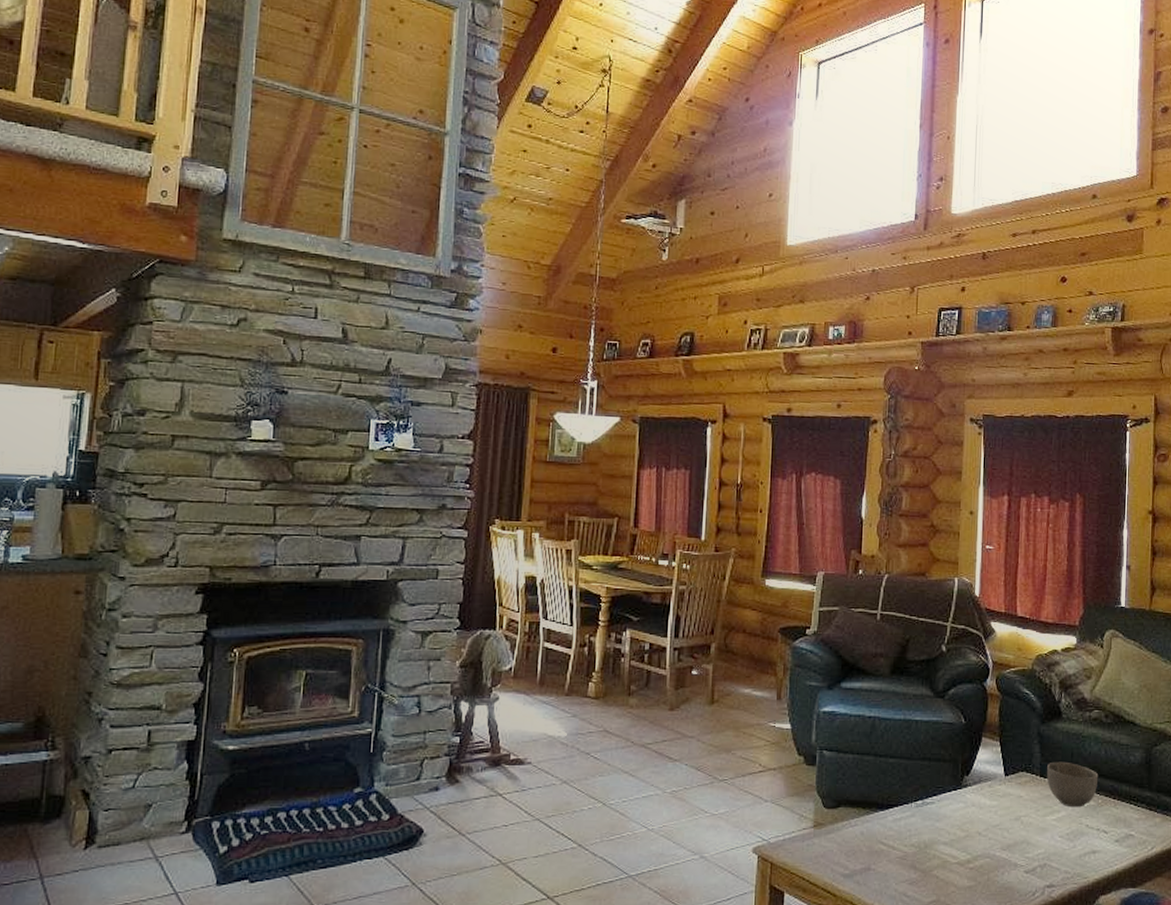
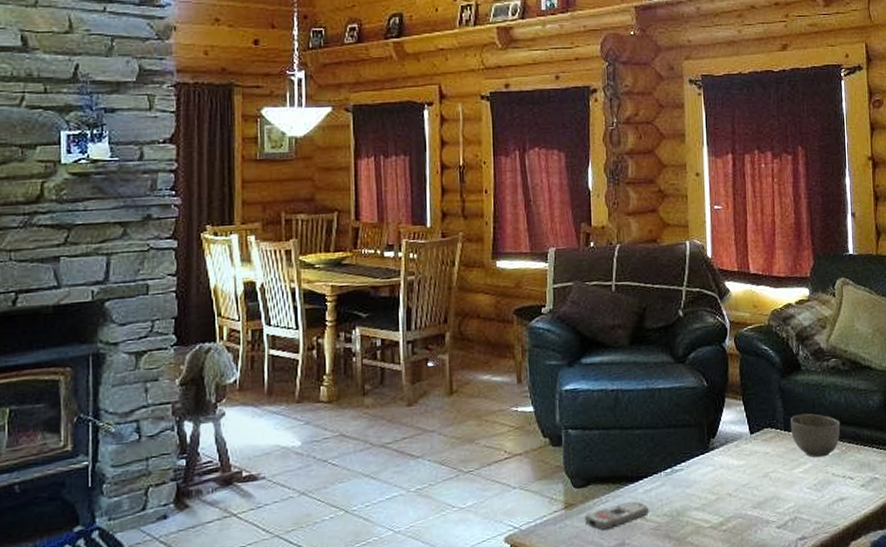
remote control: none [832,828,897,854] -> present [584,501,649,531]

